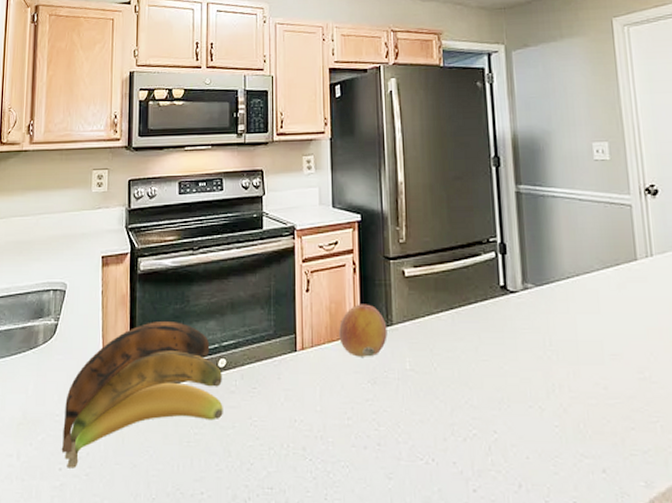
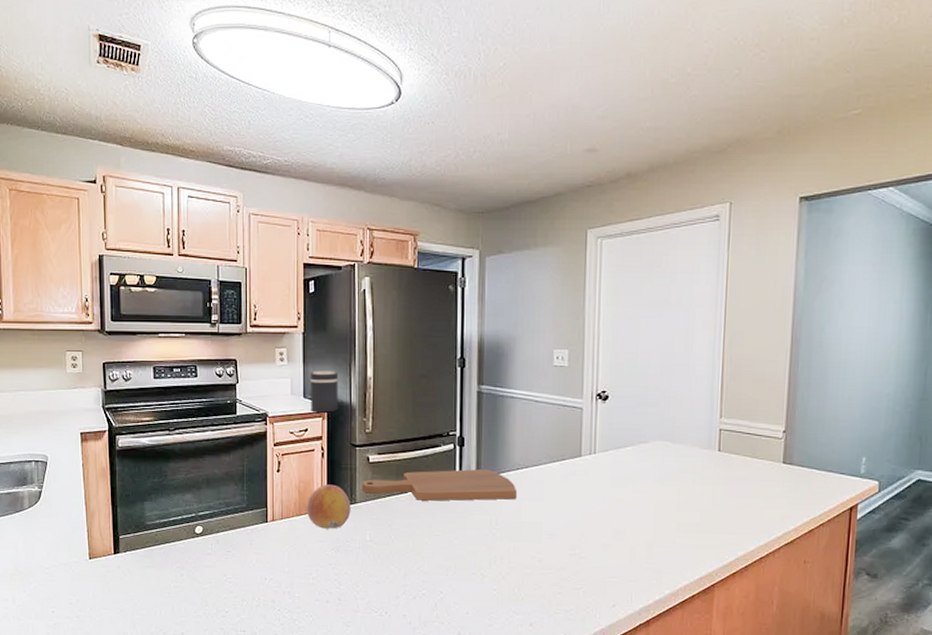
banana: present [61,322,223,468] -> none [53,492,200,612]
cylinder: none [338,177,369,223] -> present [310,370,339,413]
cutting board: none [399,279,571,319] -> present [363,468,518,501]

